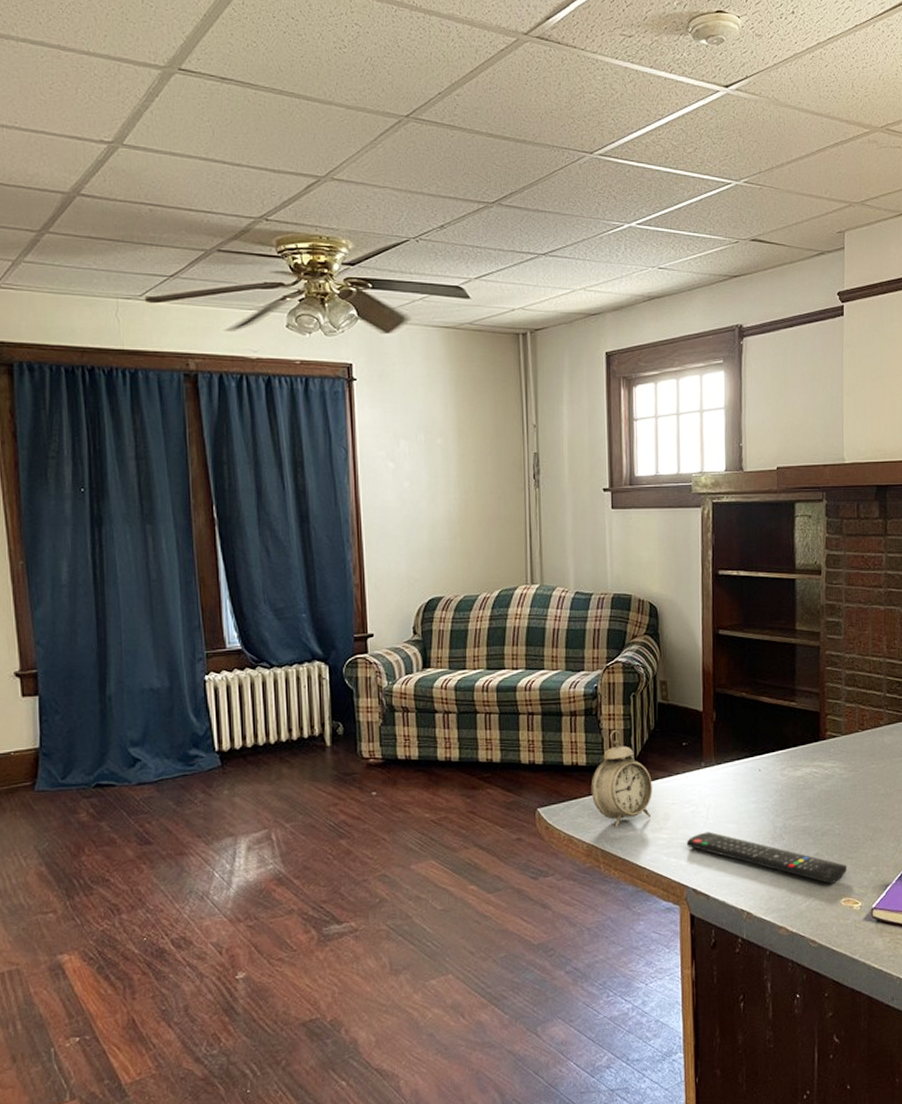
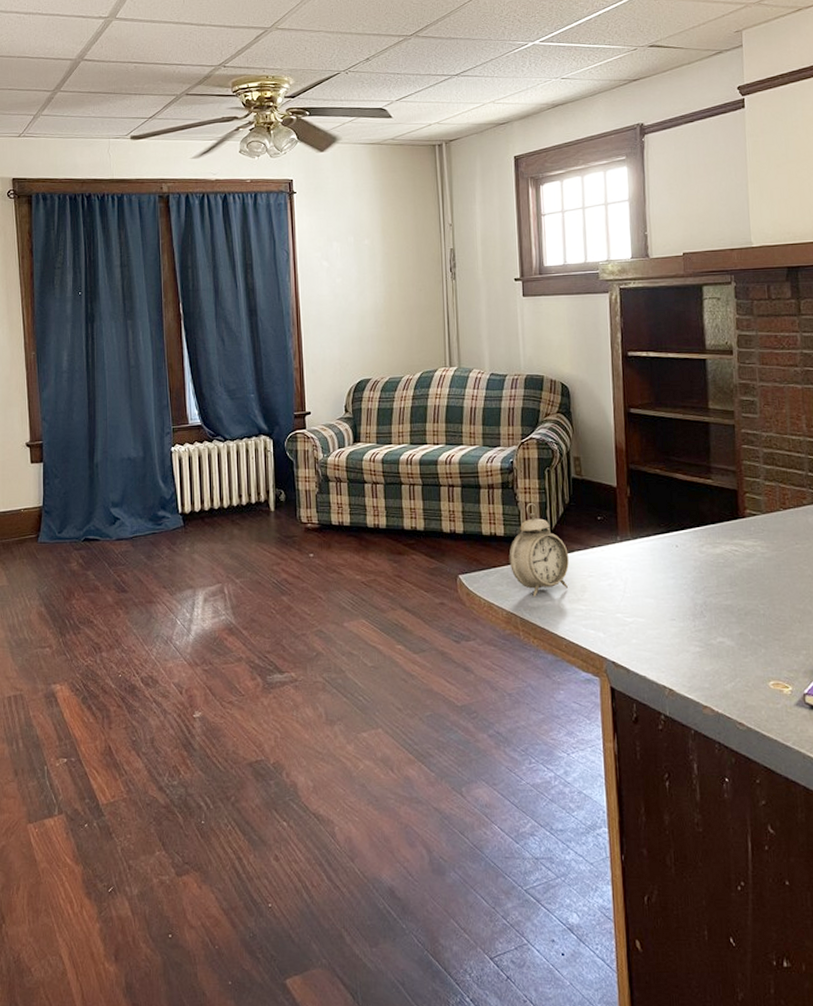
remote control: present [686,831,847,884] -> none [604,605,775,665]

